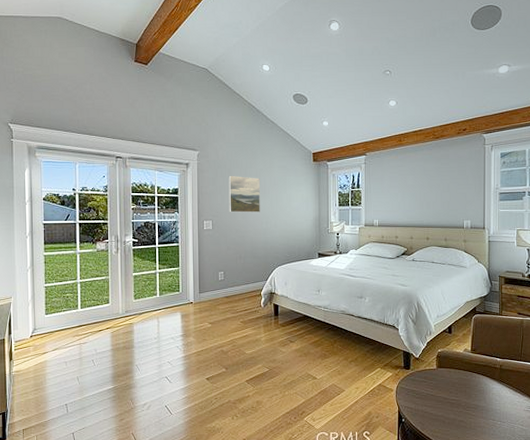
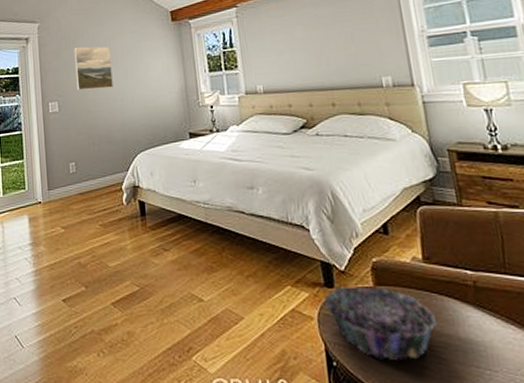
decorative bowl: none [402,369,474,417] -> present [324,287,438,360]

